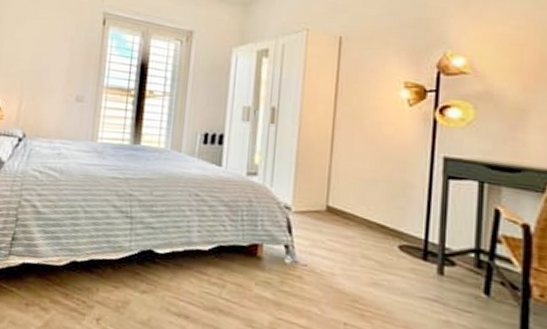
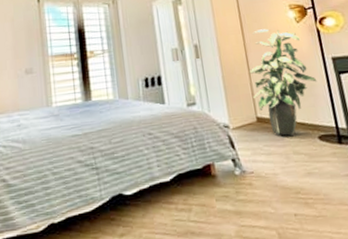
indoor plant: none [329,104,416,237] -> present [249,29,318,136]

